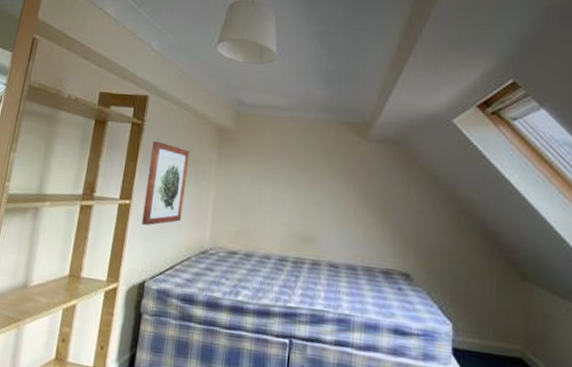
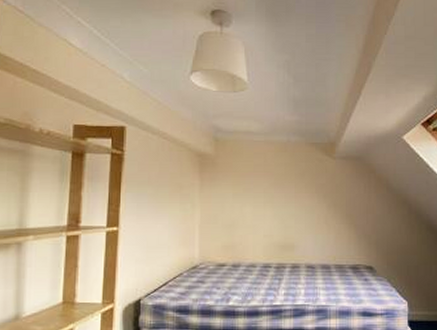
wall art: present [141,140,189,225] -> none [131,169,172,248]

